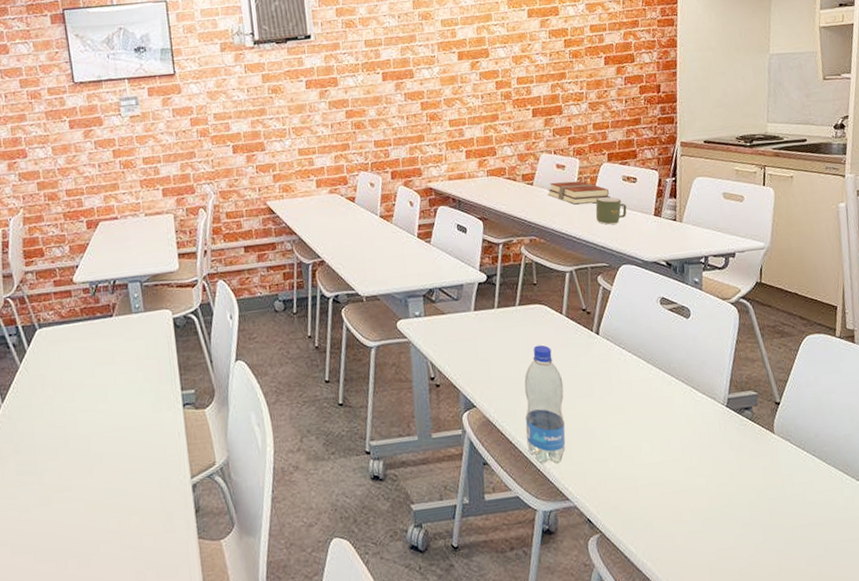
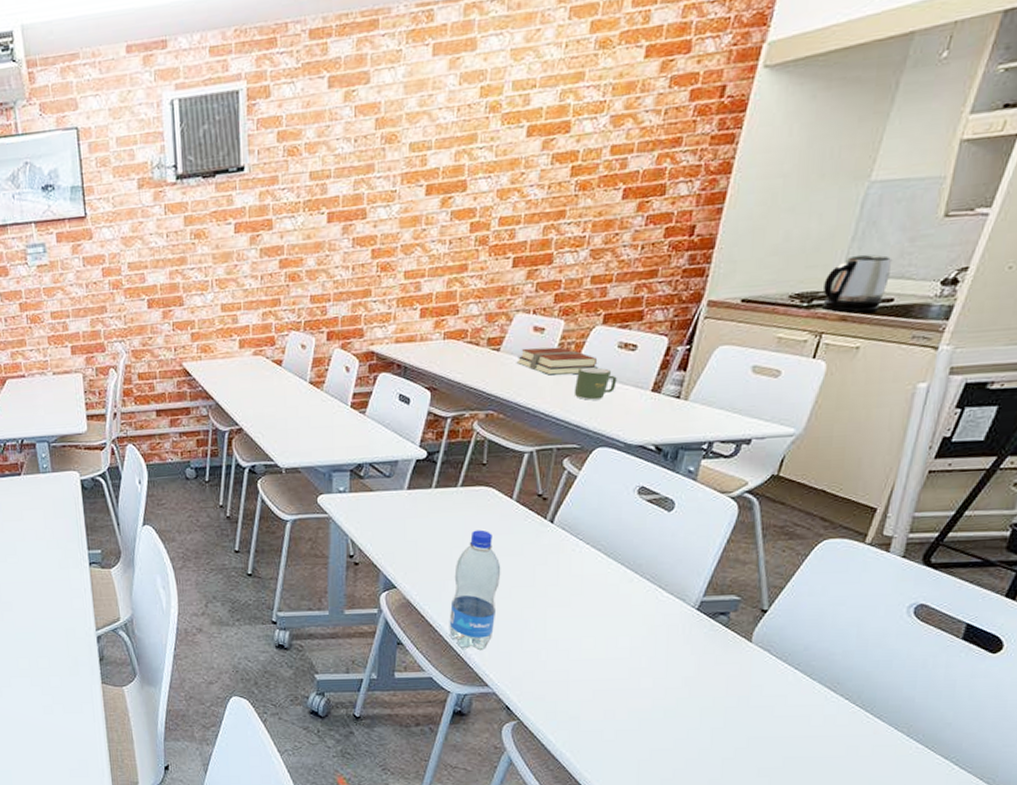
kettle: none [757,106,800,151] -> present [821,253,893,314]

